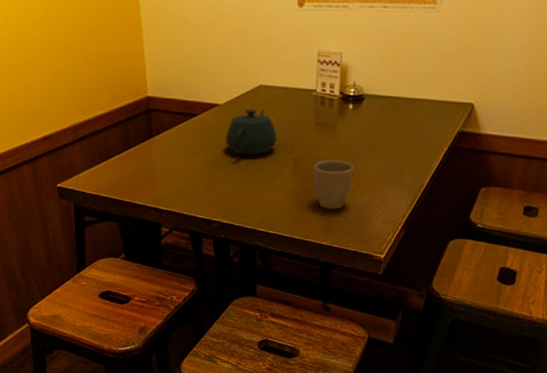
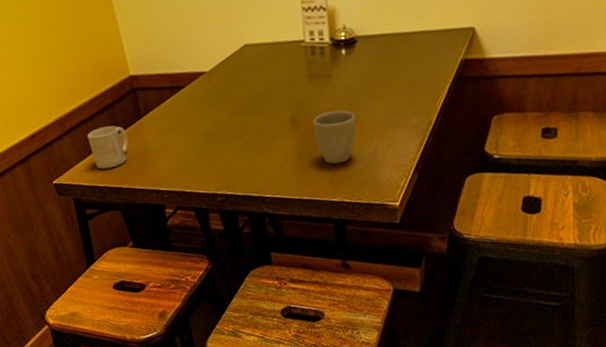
mug: none [97,140,136,181] -> present [87,125,129,169]
teapot: present [225,109,277,156] -> none [216,69,271,121]

